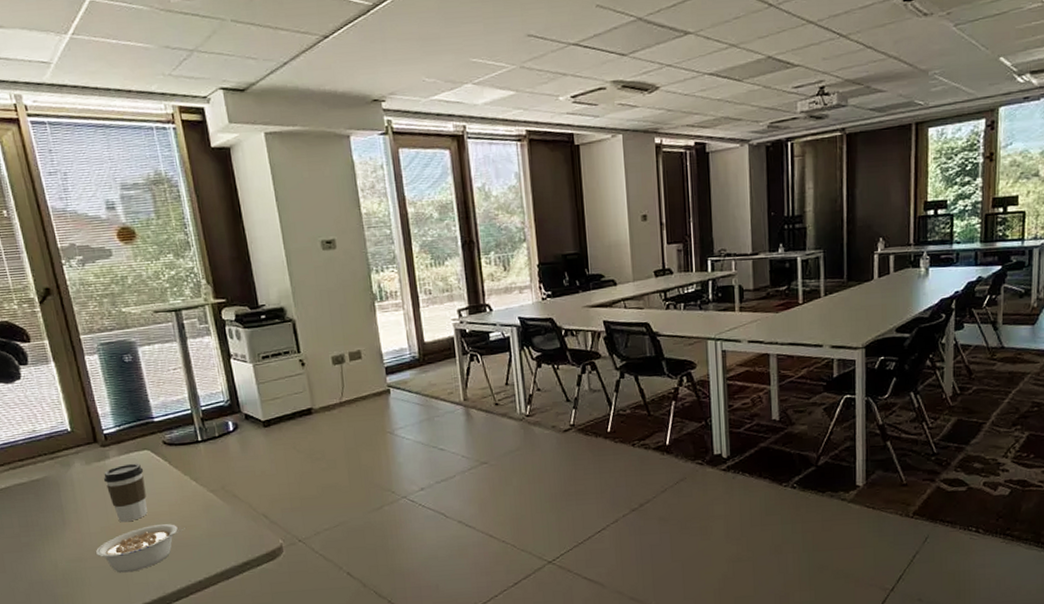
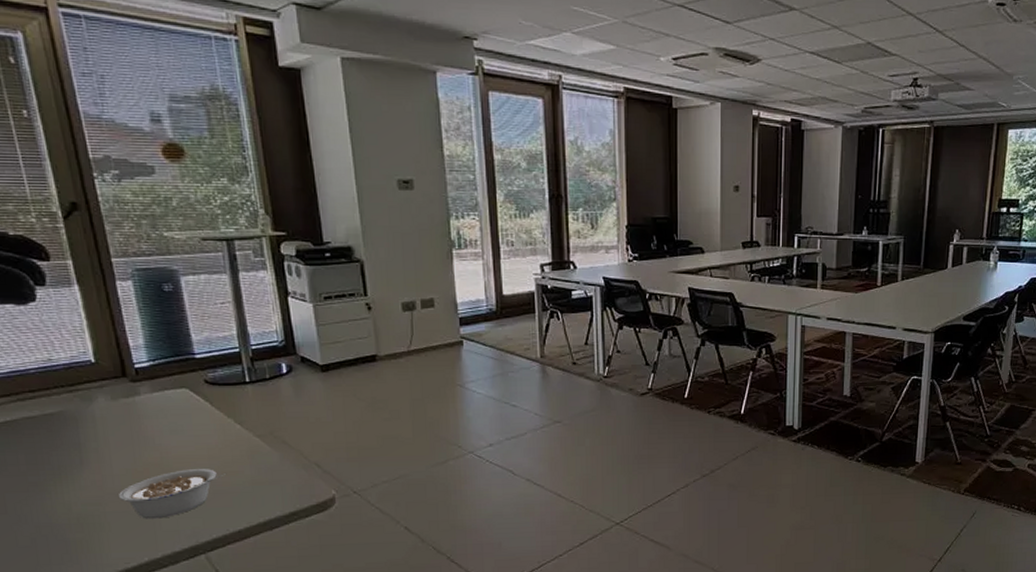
coffee cup: present [103,463,148,523] -> none [132,401,182,465]

